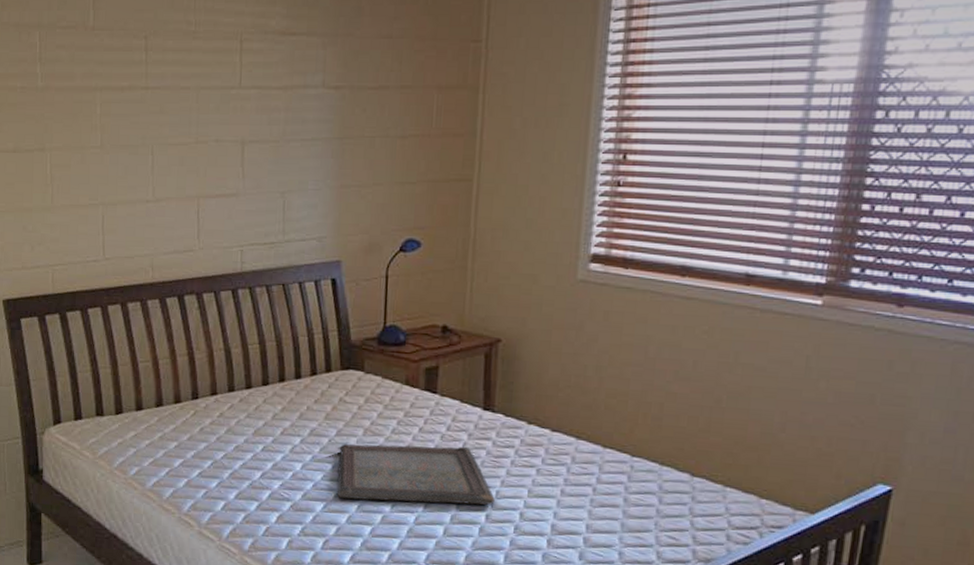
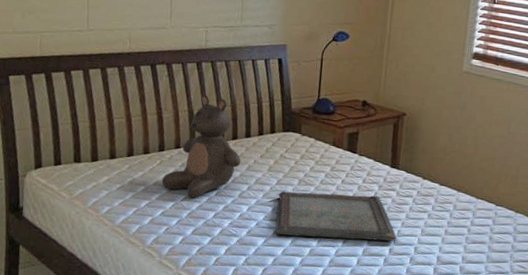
teddy bear: none [197,328,291,454] -> present [162,94,241,198]

